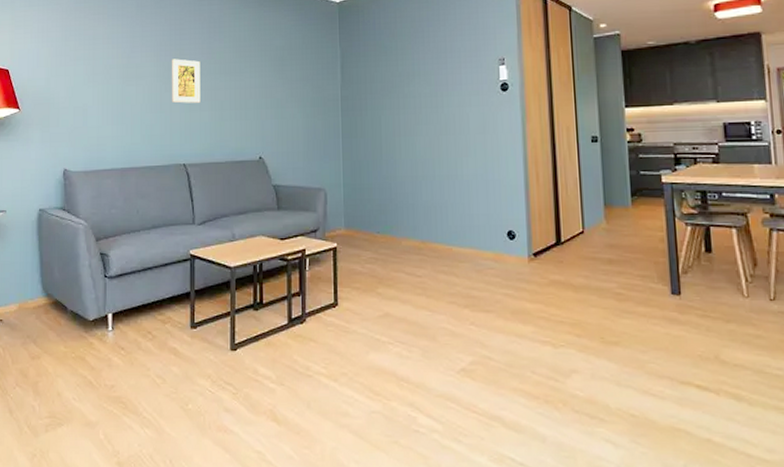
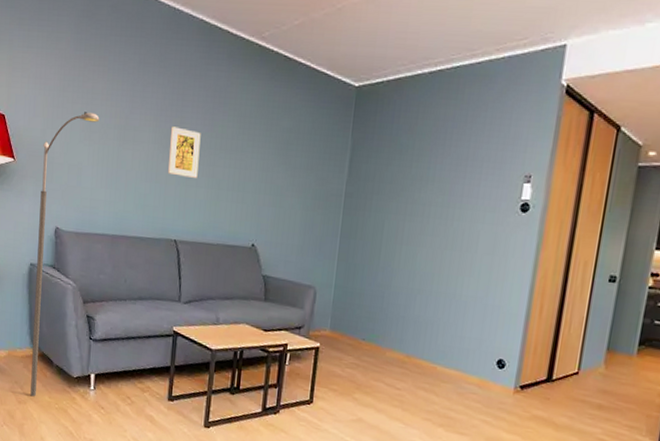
street lamp: none [44,56,102,349] -> present [30,112,100,397]

